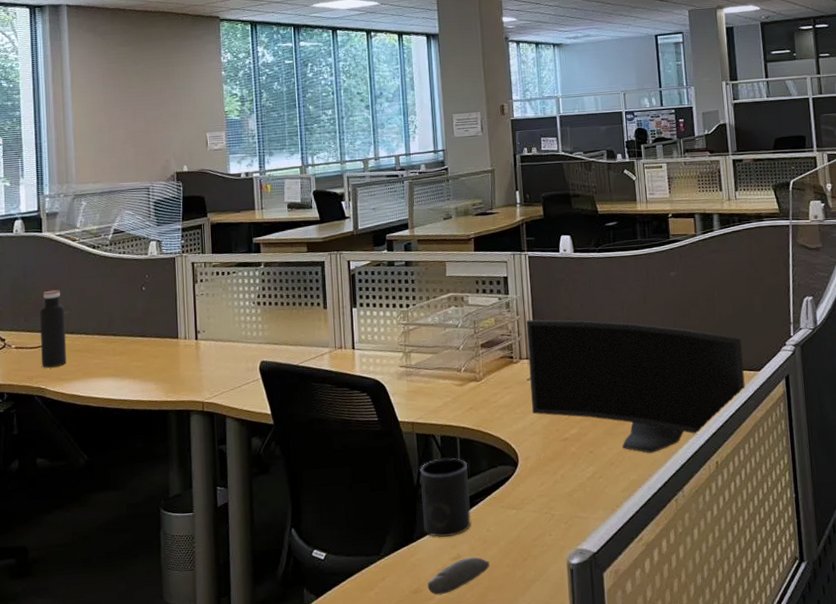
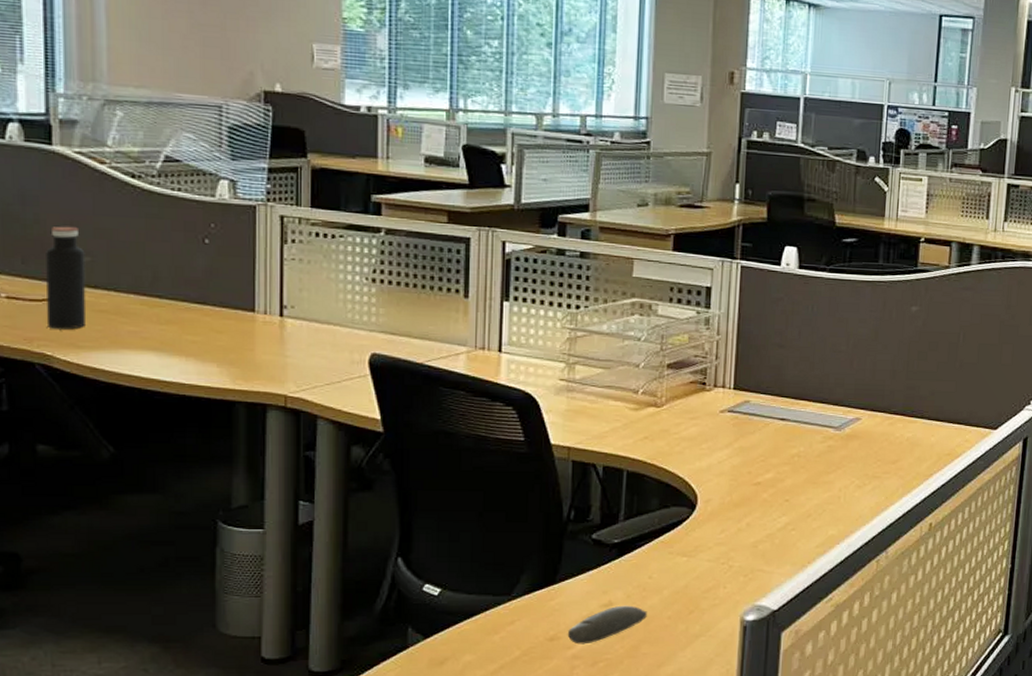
mug: present [420,458,471,537] -> none [570,493,633,581]
monitor: present [526,319,745,453] -> none [721,342,982,508]

